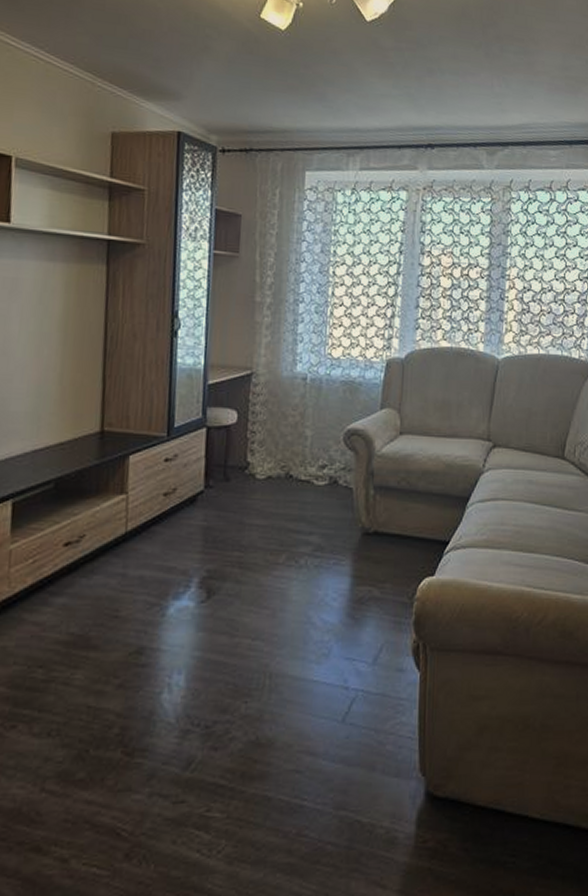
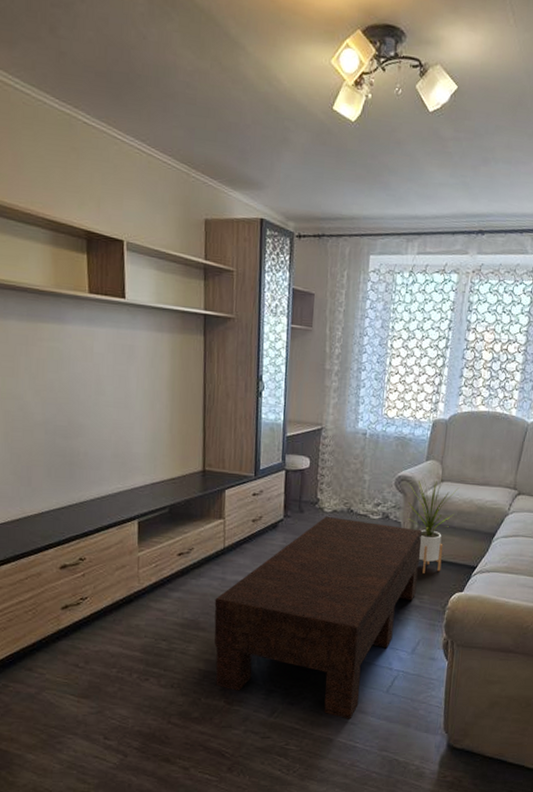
coffee table: none [110,484,380,766] -> present [214,516,423,719]
house plant: none [360,428,421,554] -> present [407,476,459,573]

